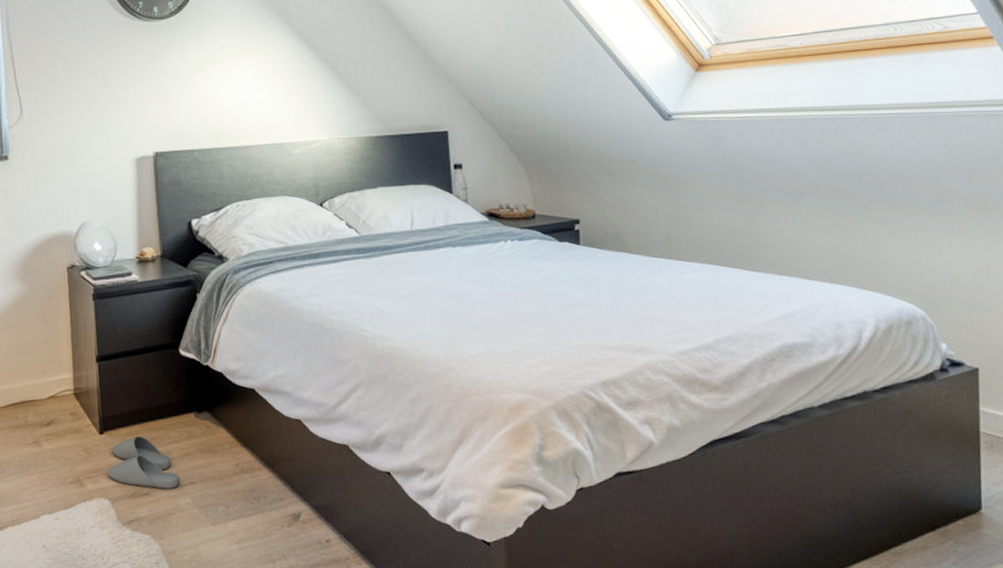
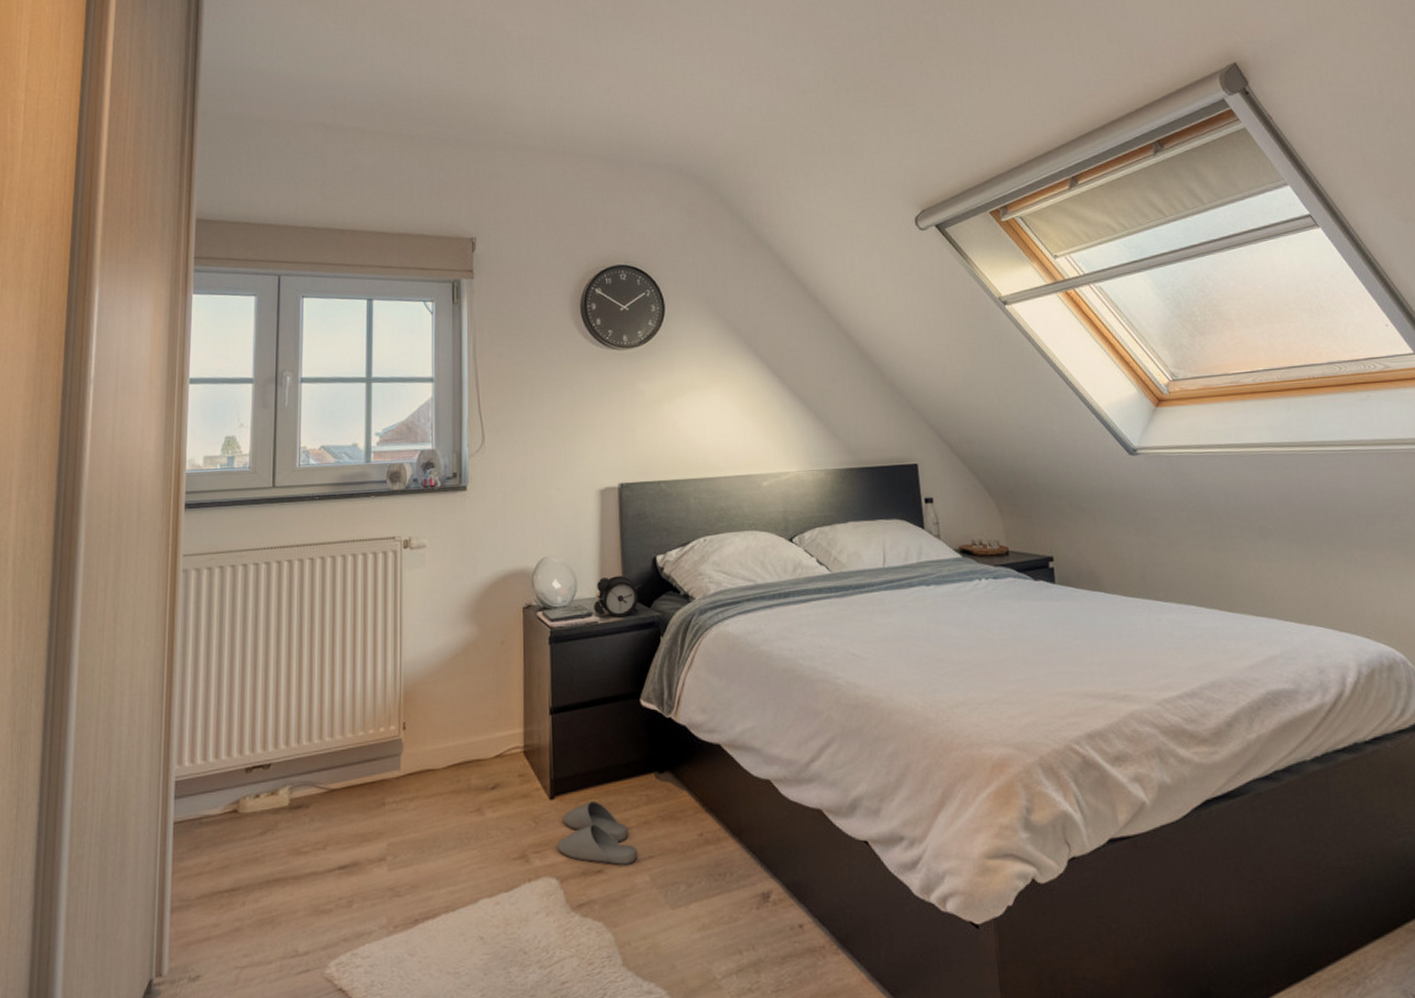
alarm clock: none [132,238,179,277] -> present [593,575,642,618]

